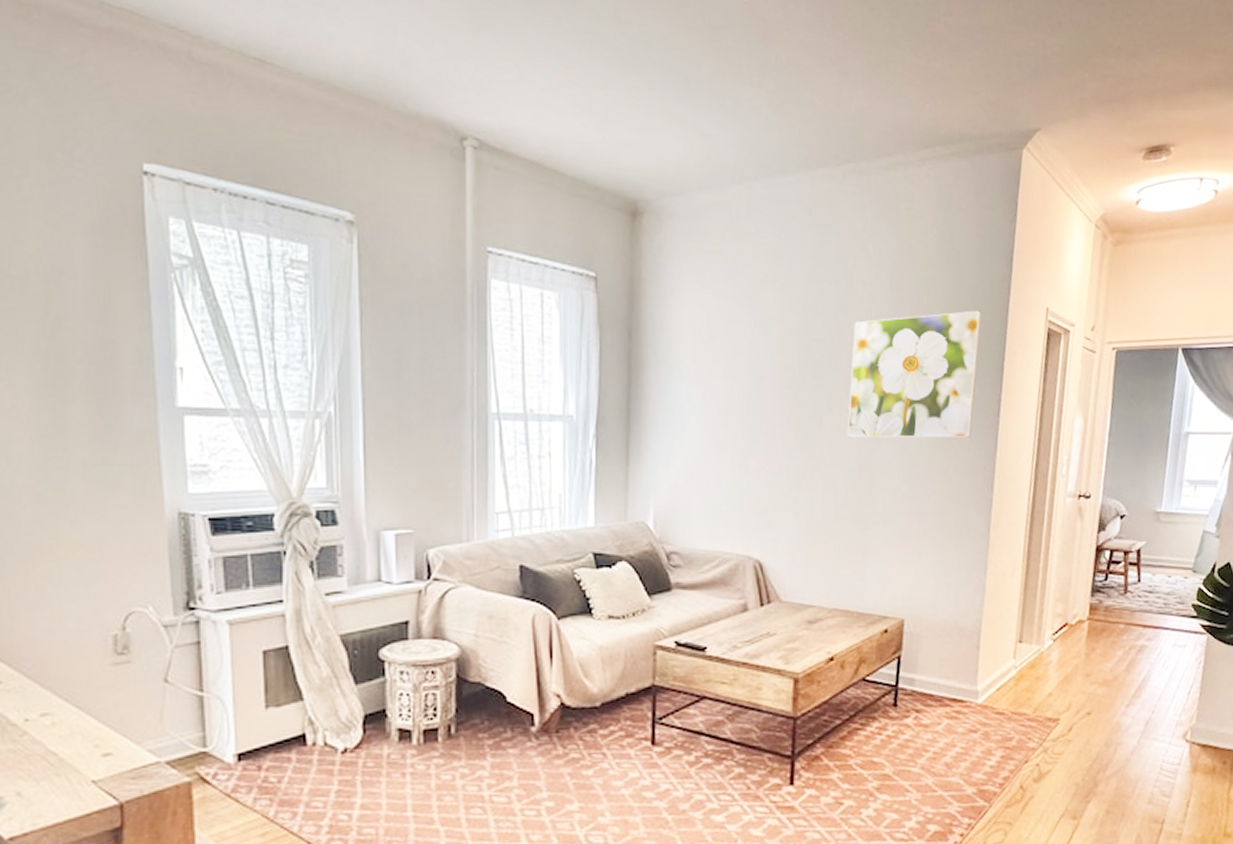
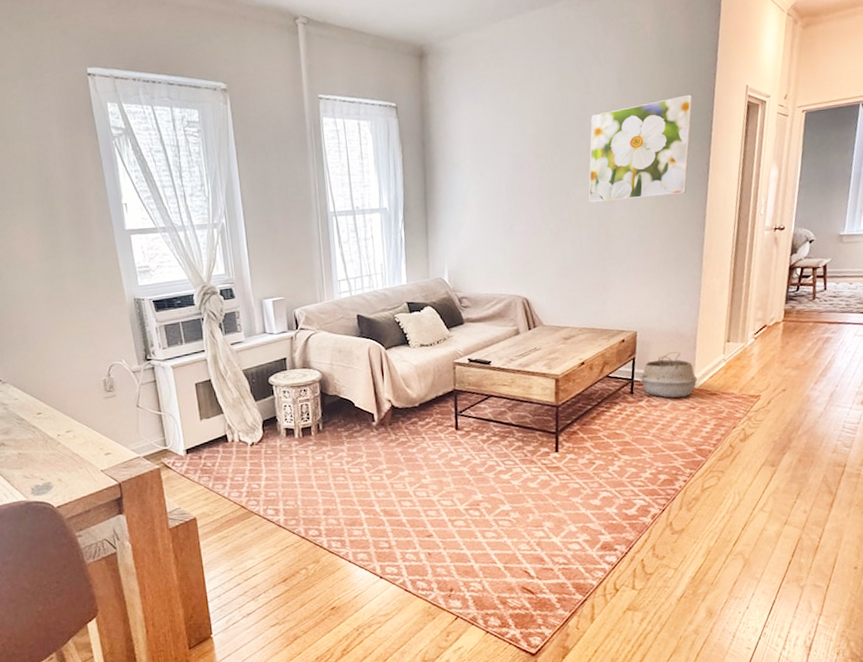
woven basket: none [906,651,981,717] -> present [640,352,698,398]

